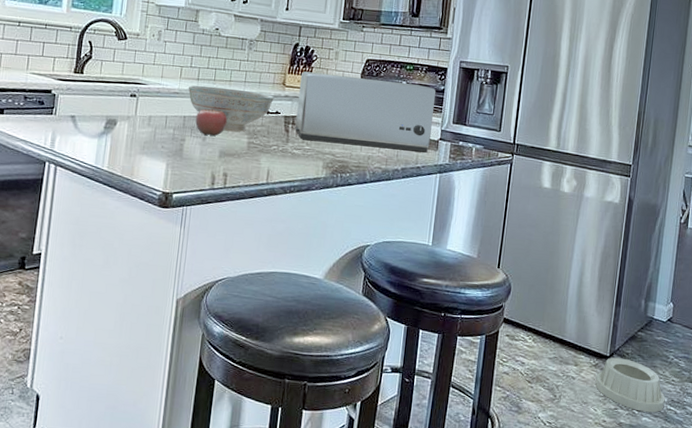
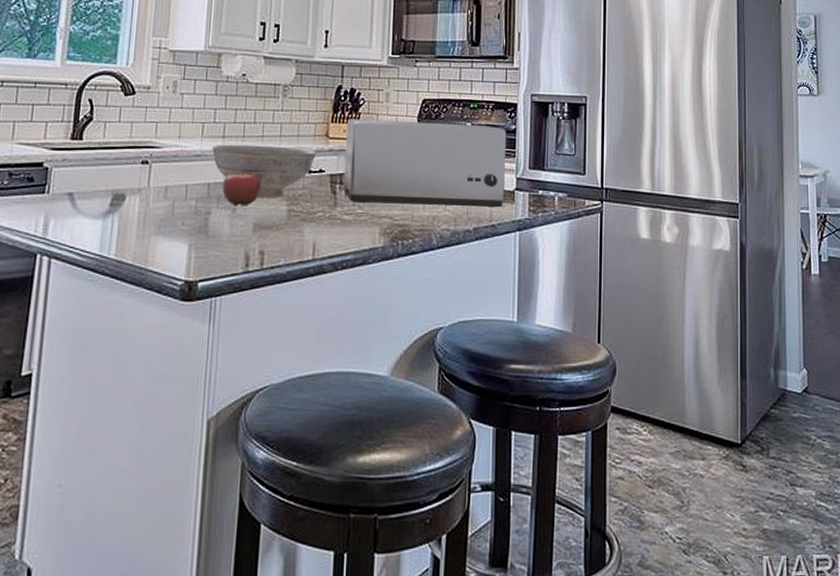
pet bowl: present [595,357,665,413] -> none [729,444,813,512]

